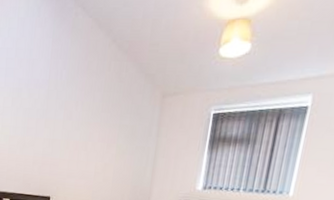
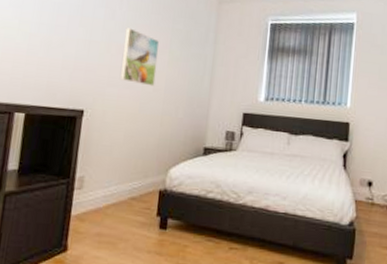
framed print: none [77,126,109,177] -> present [120,28,160,87]

